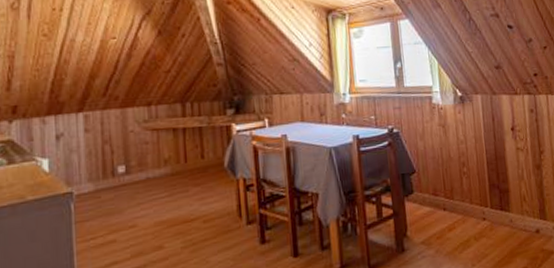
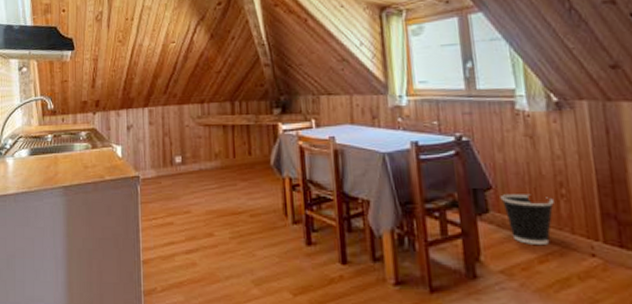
wastebasket: none [421,174,459,217] -> present [500,194,554,244]

